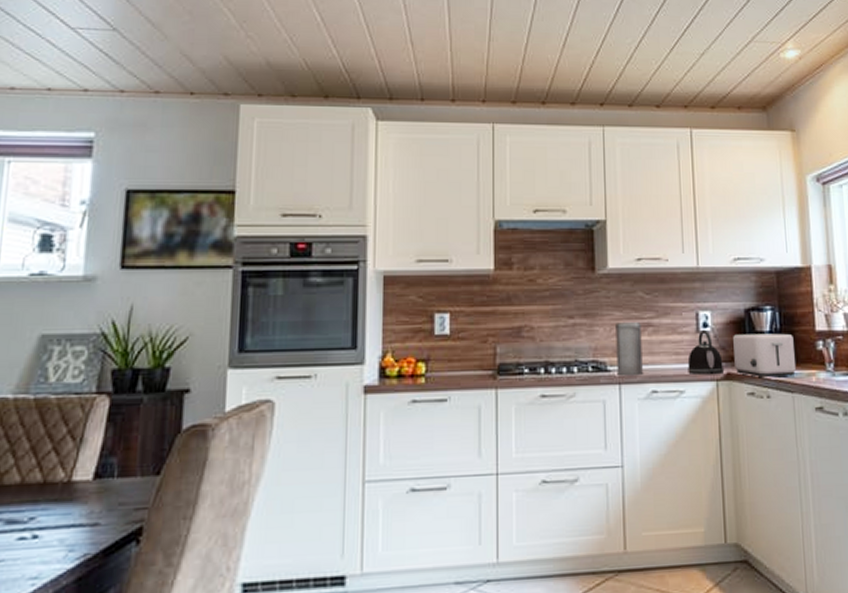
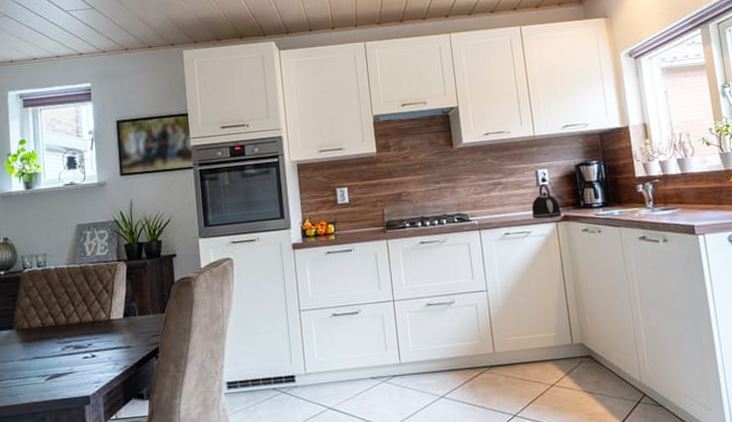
canister: present [614,322,644,377] -> none [471,182,498,224]
toaster: present [733,333,797,378] -> none [567,181,622,218]

